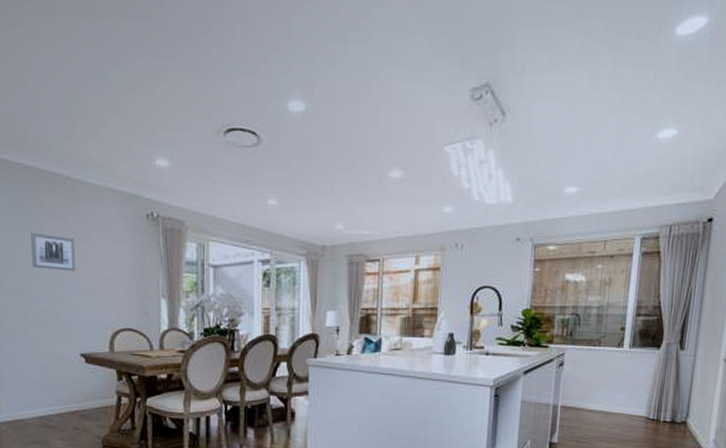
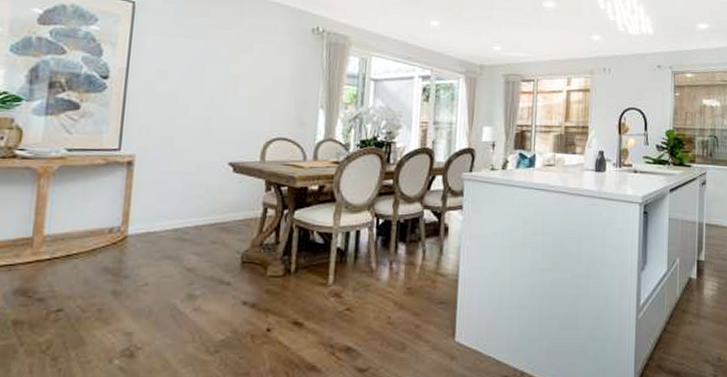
wall art: present [31,232,76,271] -> none [189,40,237,80]

